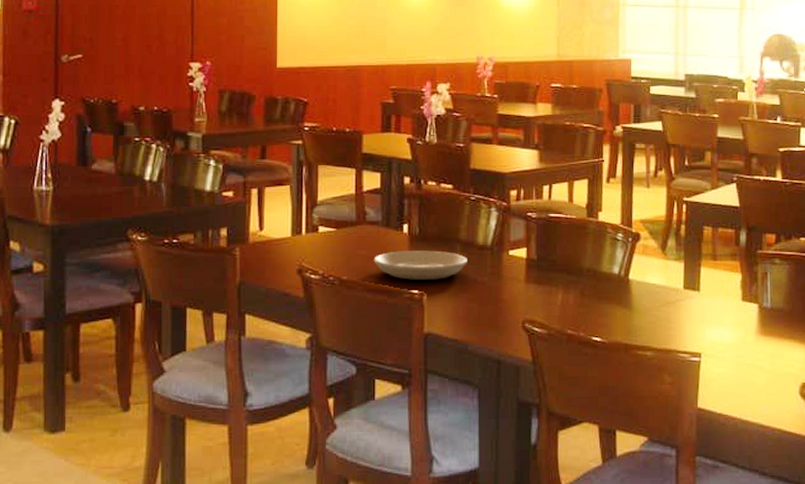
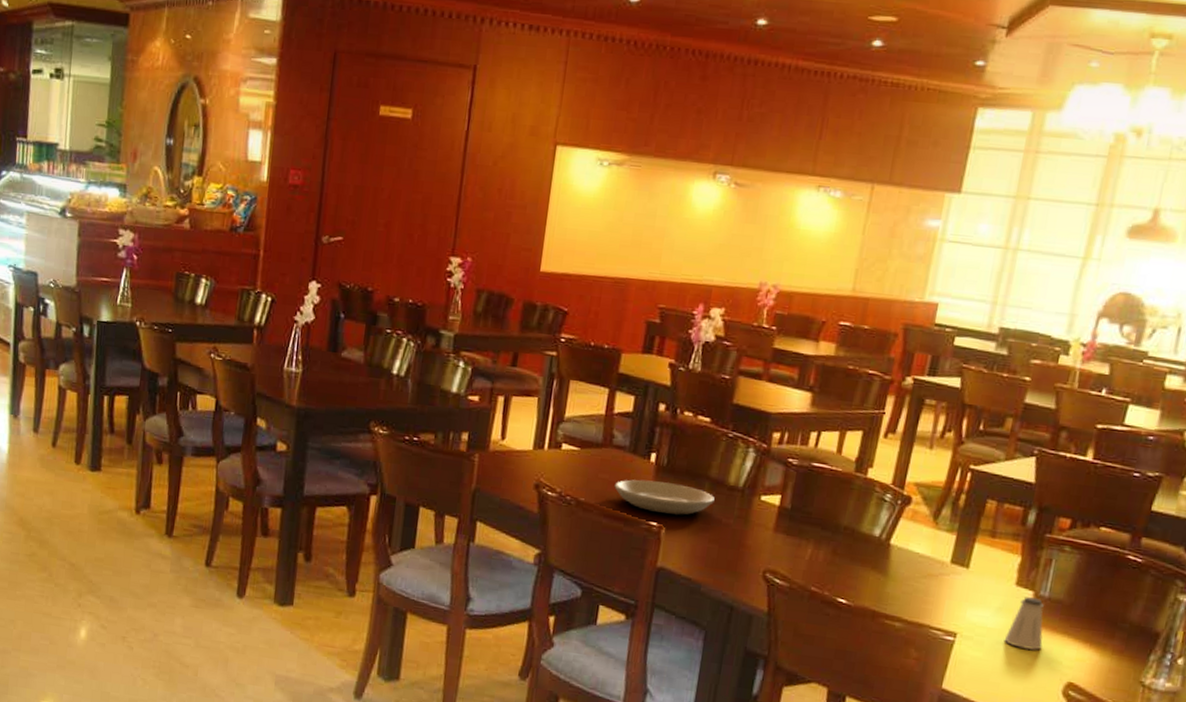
saltshaker: none [742,310,775,359] -> present [1004,597,1044,651]

